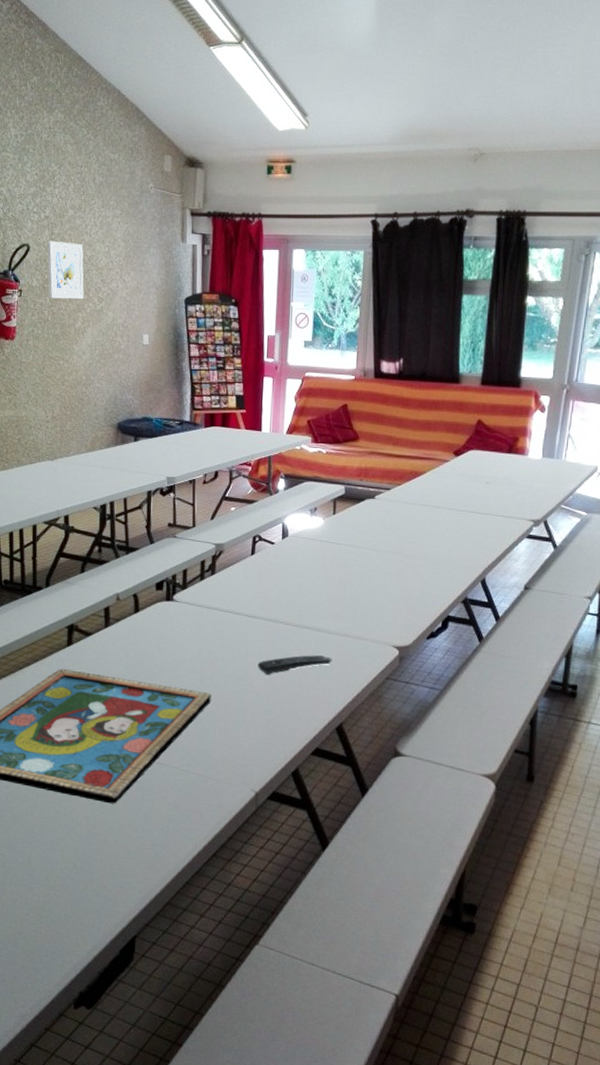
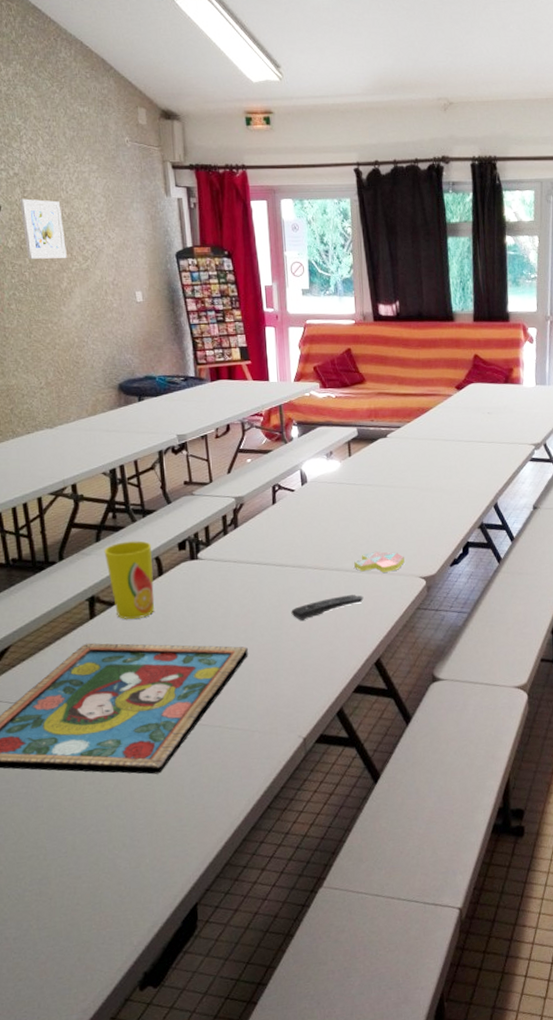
cup: none [86,576,132,652] -> present [104,540,155,620]
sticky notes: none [326,614,379,637] -> present [354,551,405,573]

